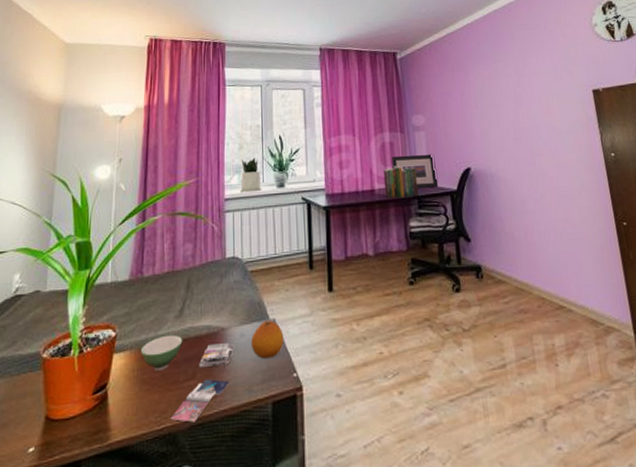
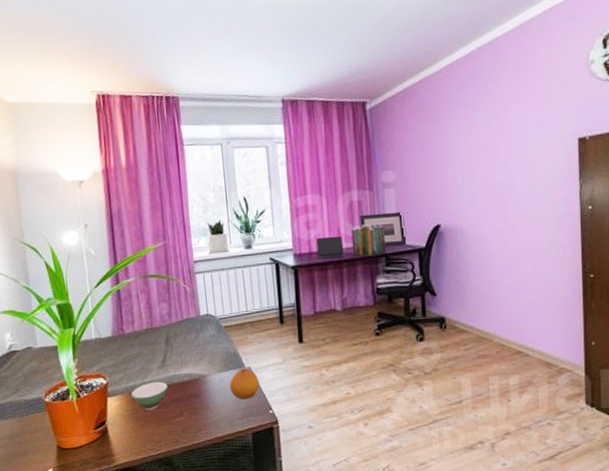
magazine: present [170,343,234,423] -> none [164,387,215,449]
laptop: none [349,176,378,201] -> present [316,236,346,260]

